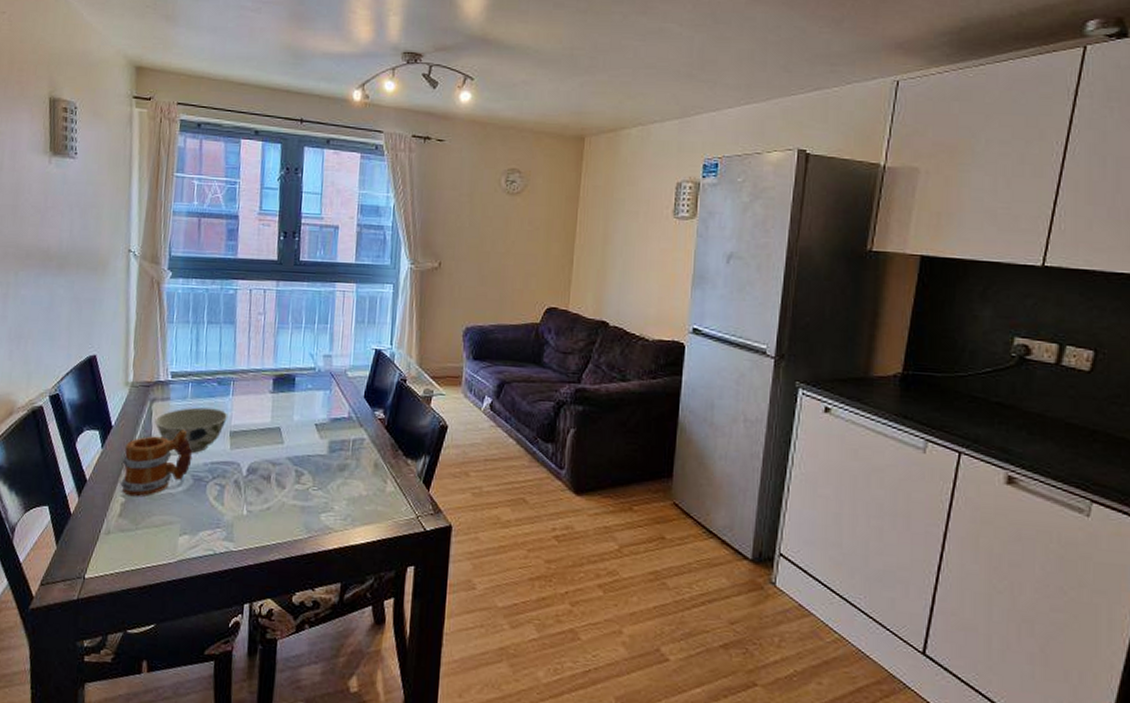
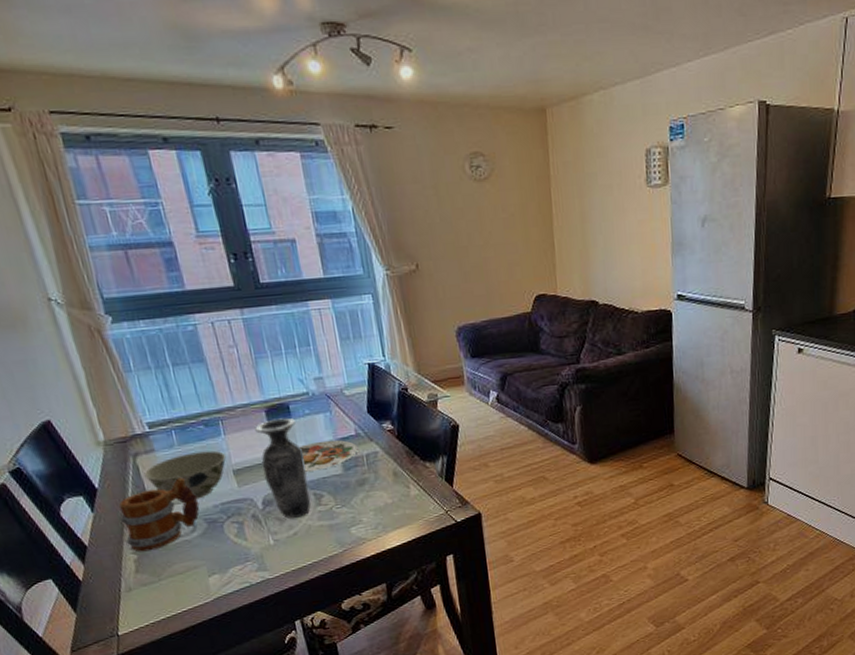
vase: none [255,388,297,493] -> present [255,418,311,519]
plate: none [292,417,347,447] -> present [298,440,358,472]

